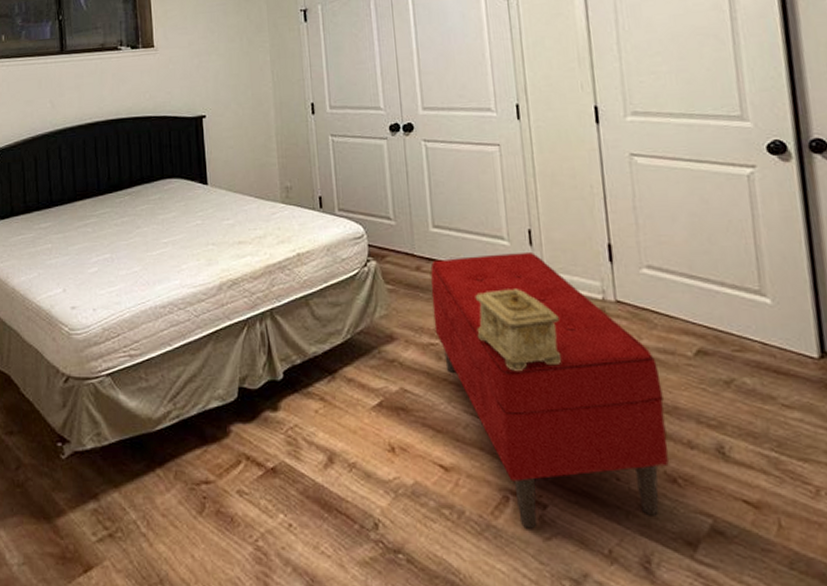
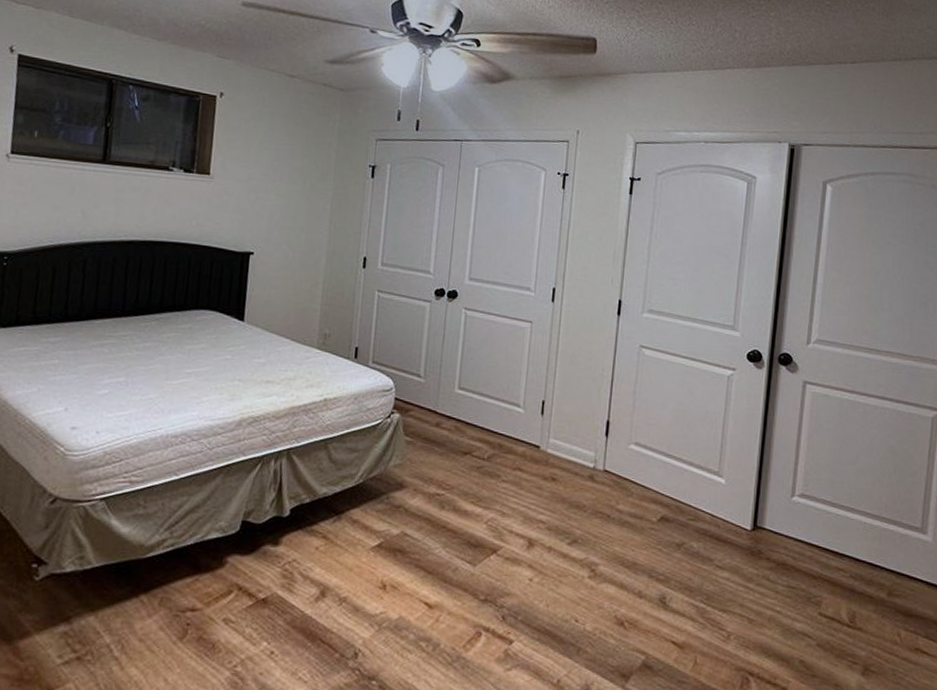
bench: present [430,251,669,529] -> none [443,418,627,661]
decorative box: present [475,289,562,371] -> none [480,451,554,524]

